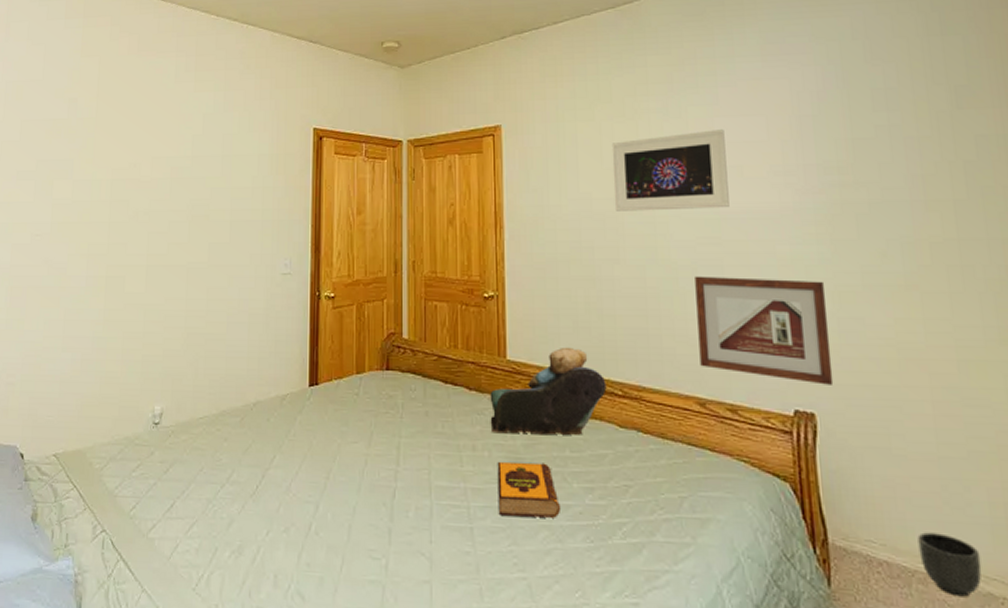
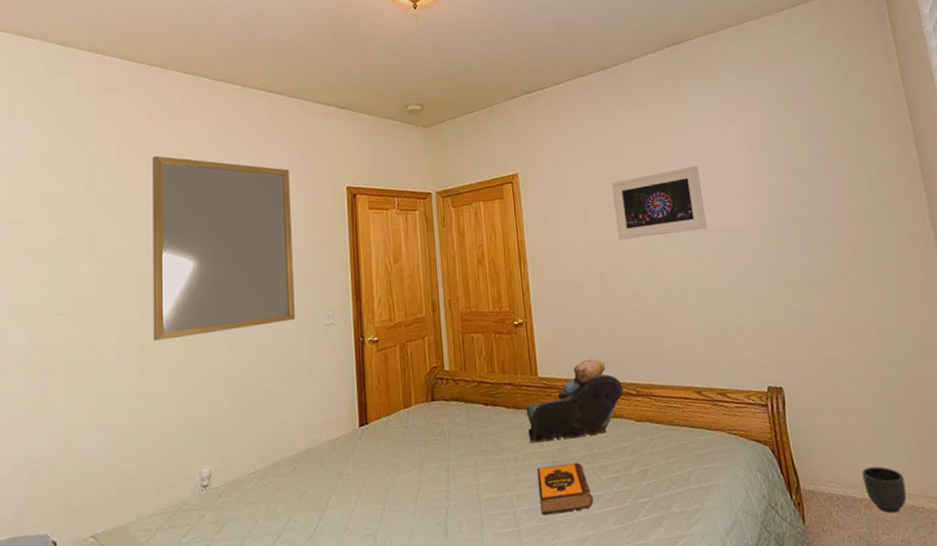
home mirror: none [118,84,257,271] -> present [152,155,295,341]
picture frame: present [695,276,834,385] -> none [685,281,794,364]

